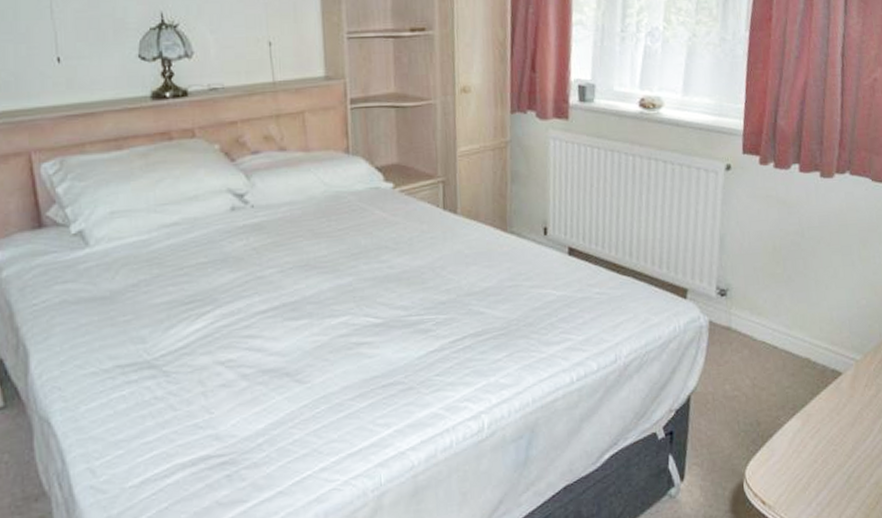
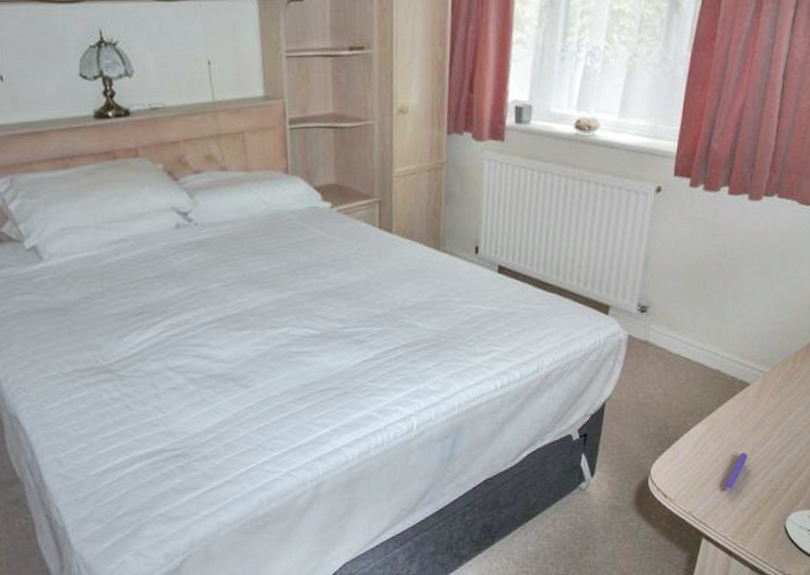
pen: none [827,450,849,498] -> present [725,452,748,493]

